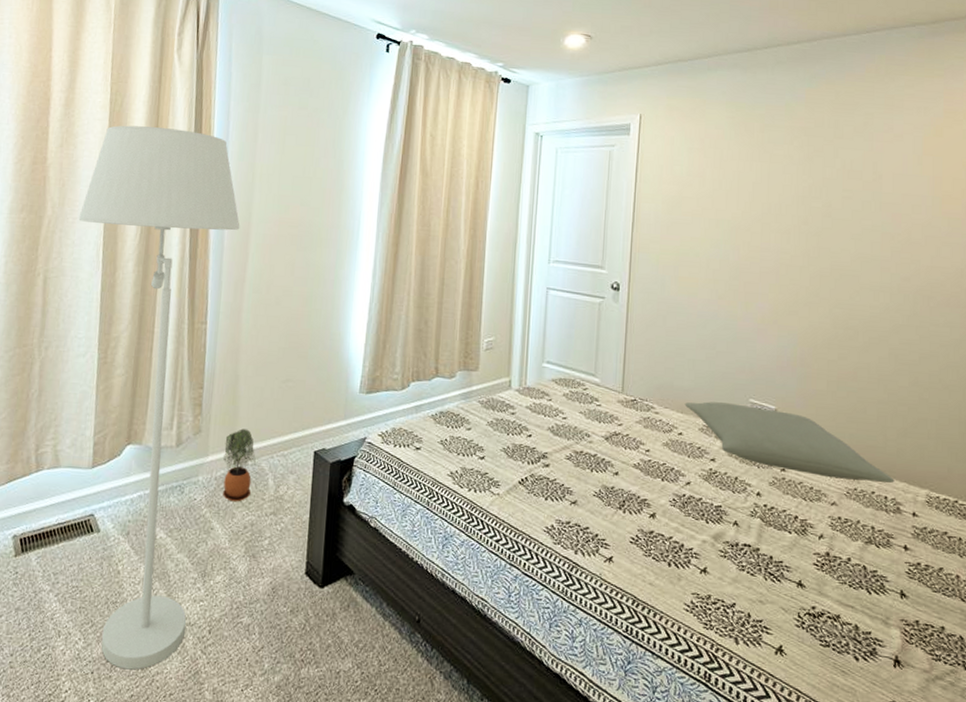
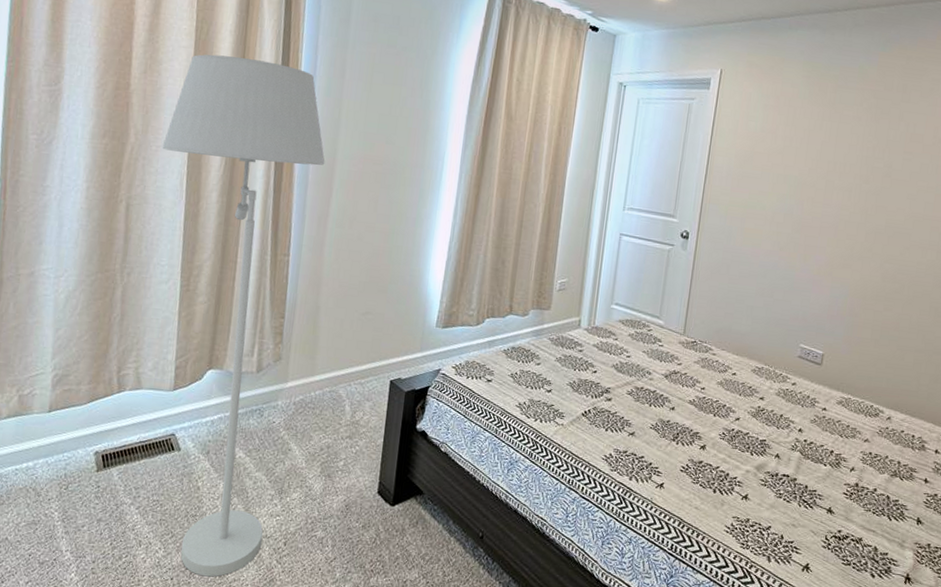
potted plant: present [223,428,256,502] -> none [301,357,334,426]
pillow: present [684,401,895,484] -> none [740,345,923,424]

